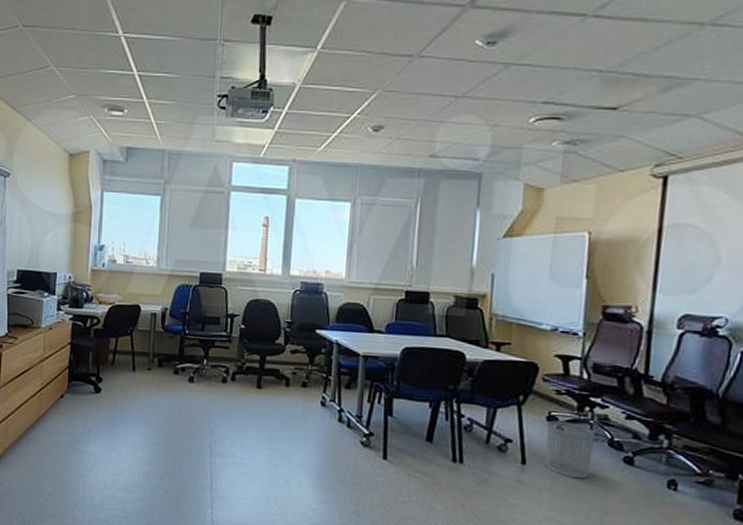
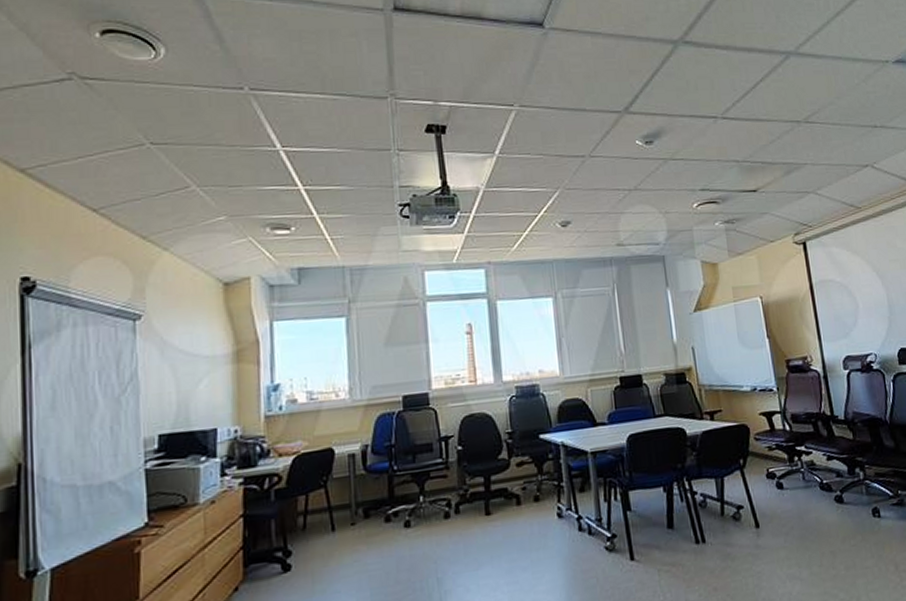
waste bin: present [545,420,595,479] -> none [768,474,813,530]

